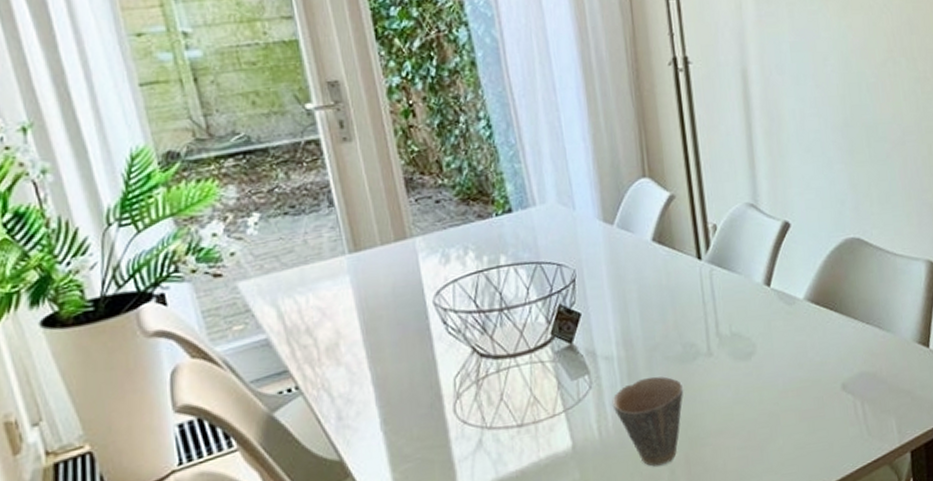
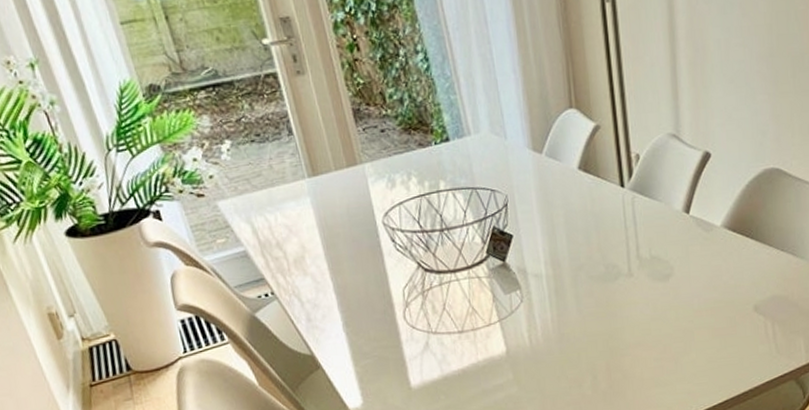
cup: present [612,376,684,467] -> none [541,293,606,372]

